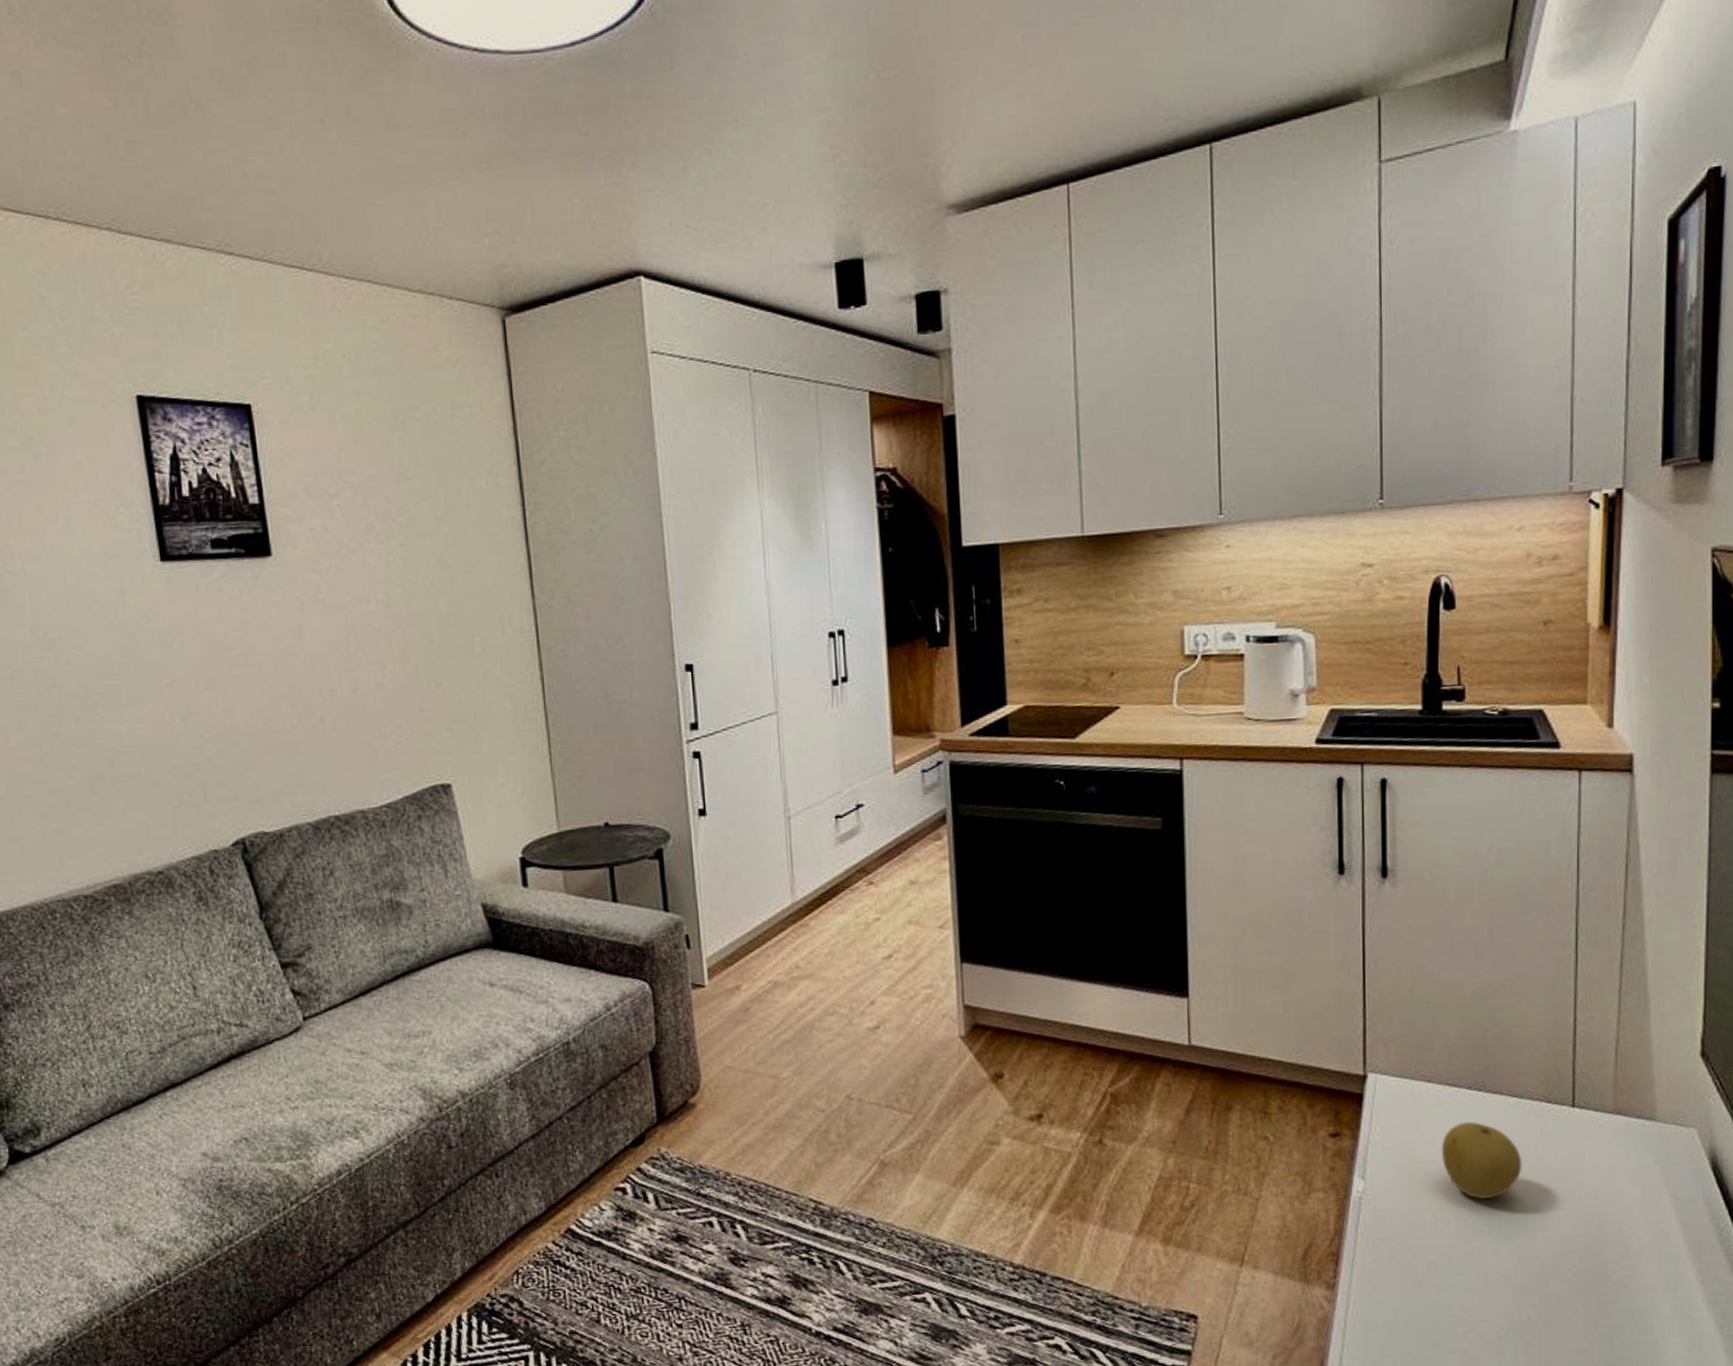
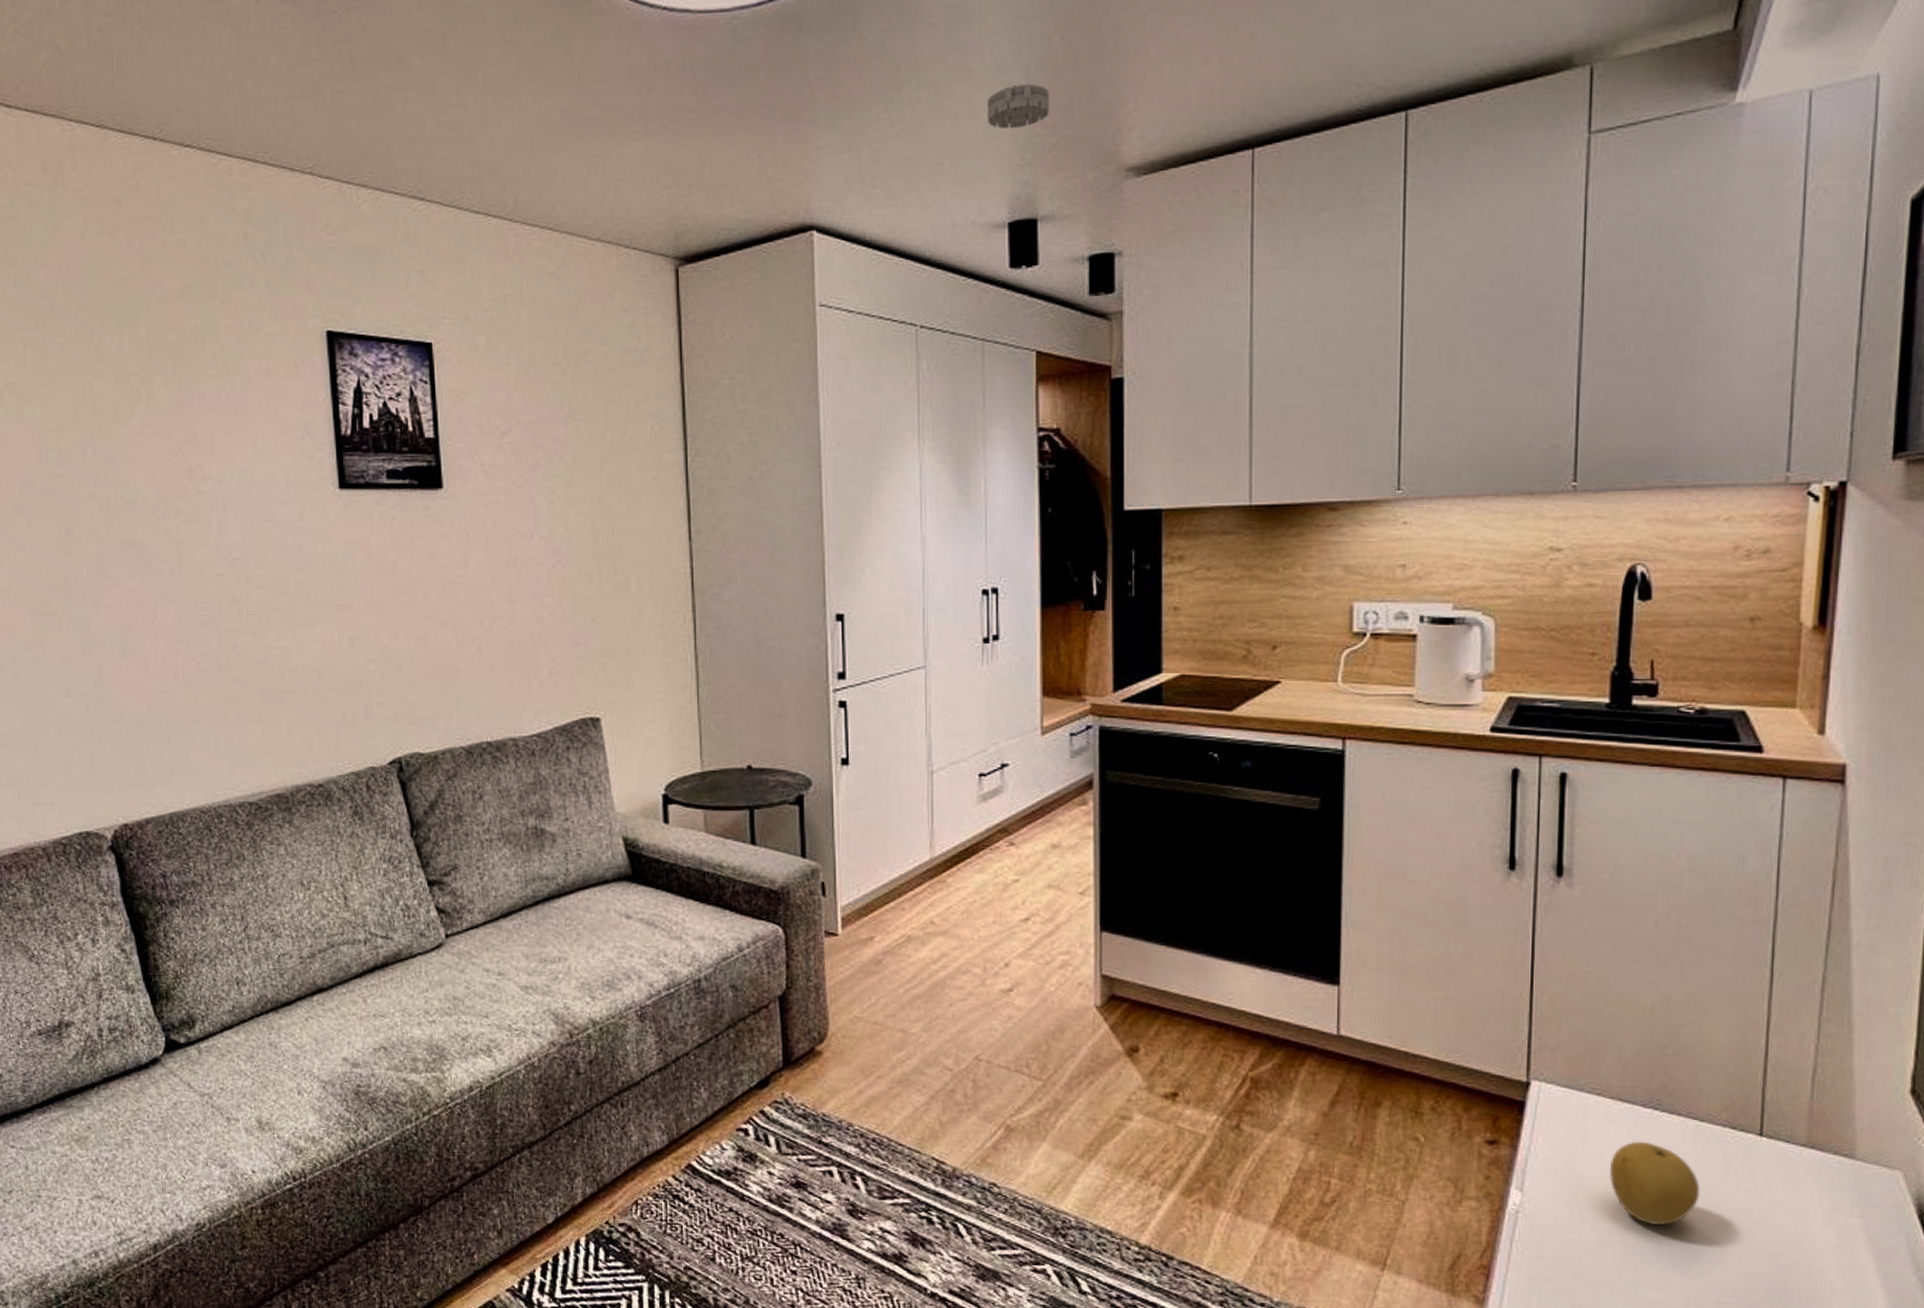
smoke detector: none [807,122,869,169] -> present [987,83,1049,129]

